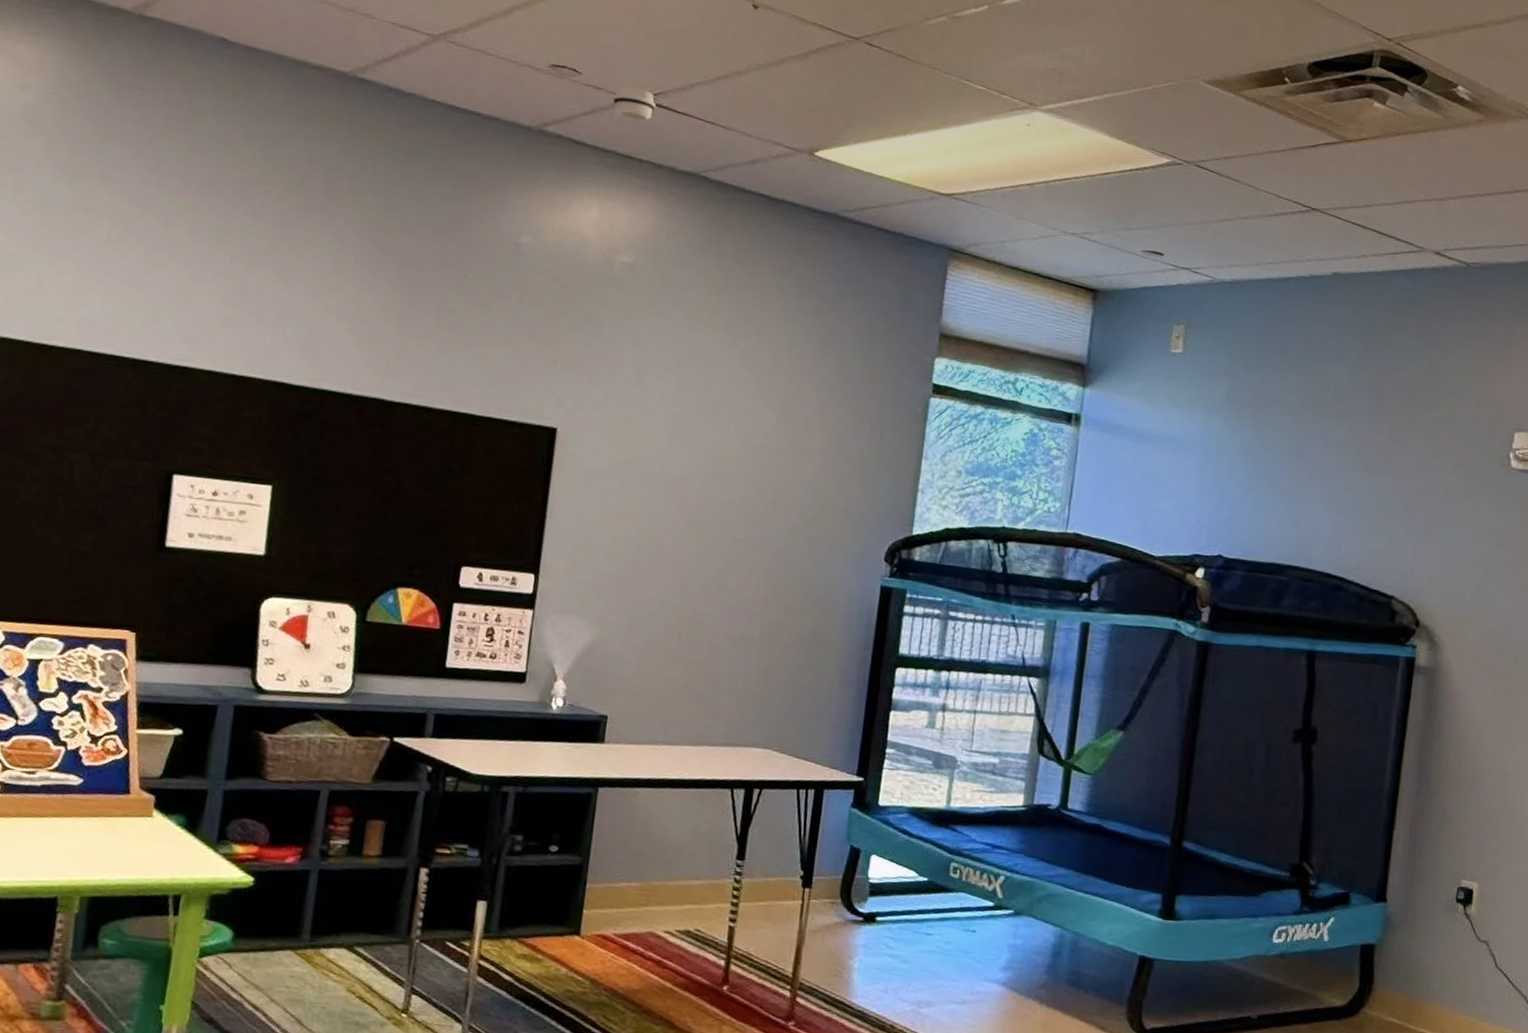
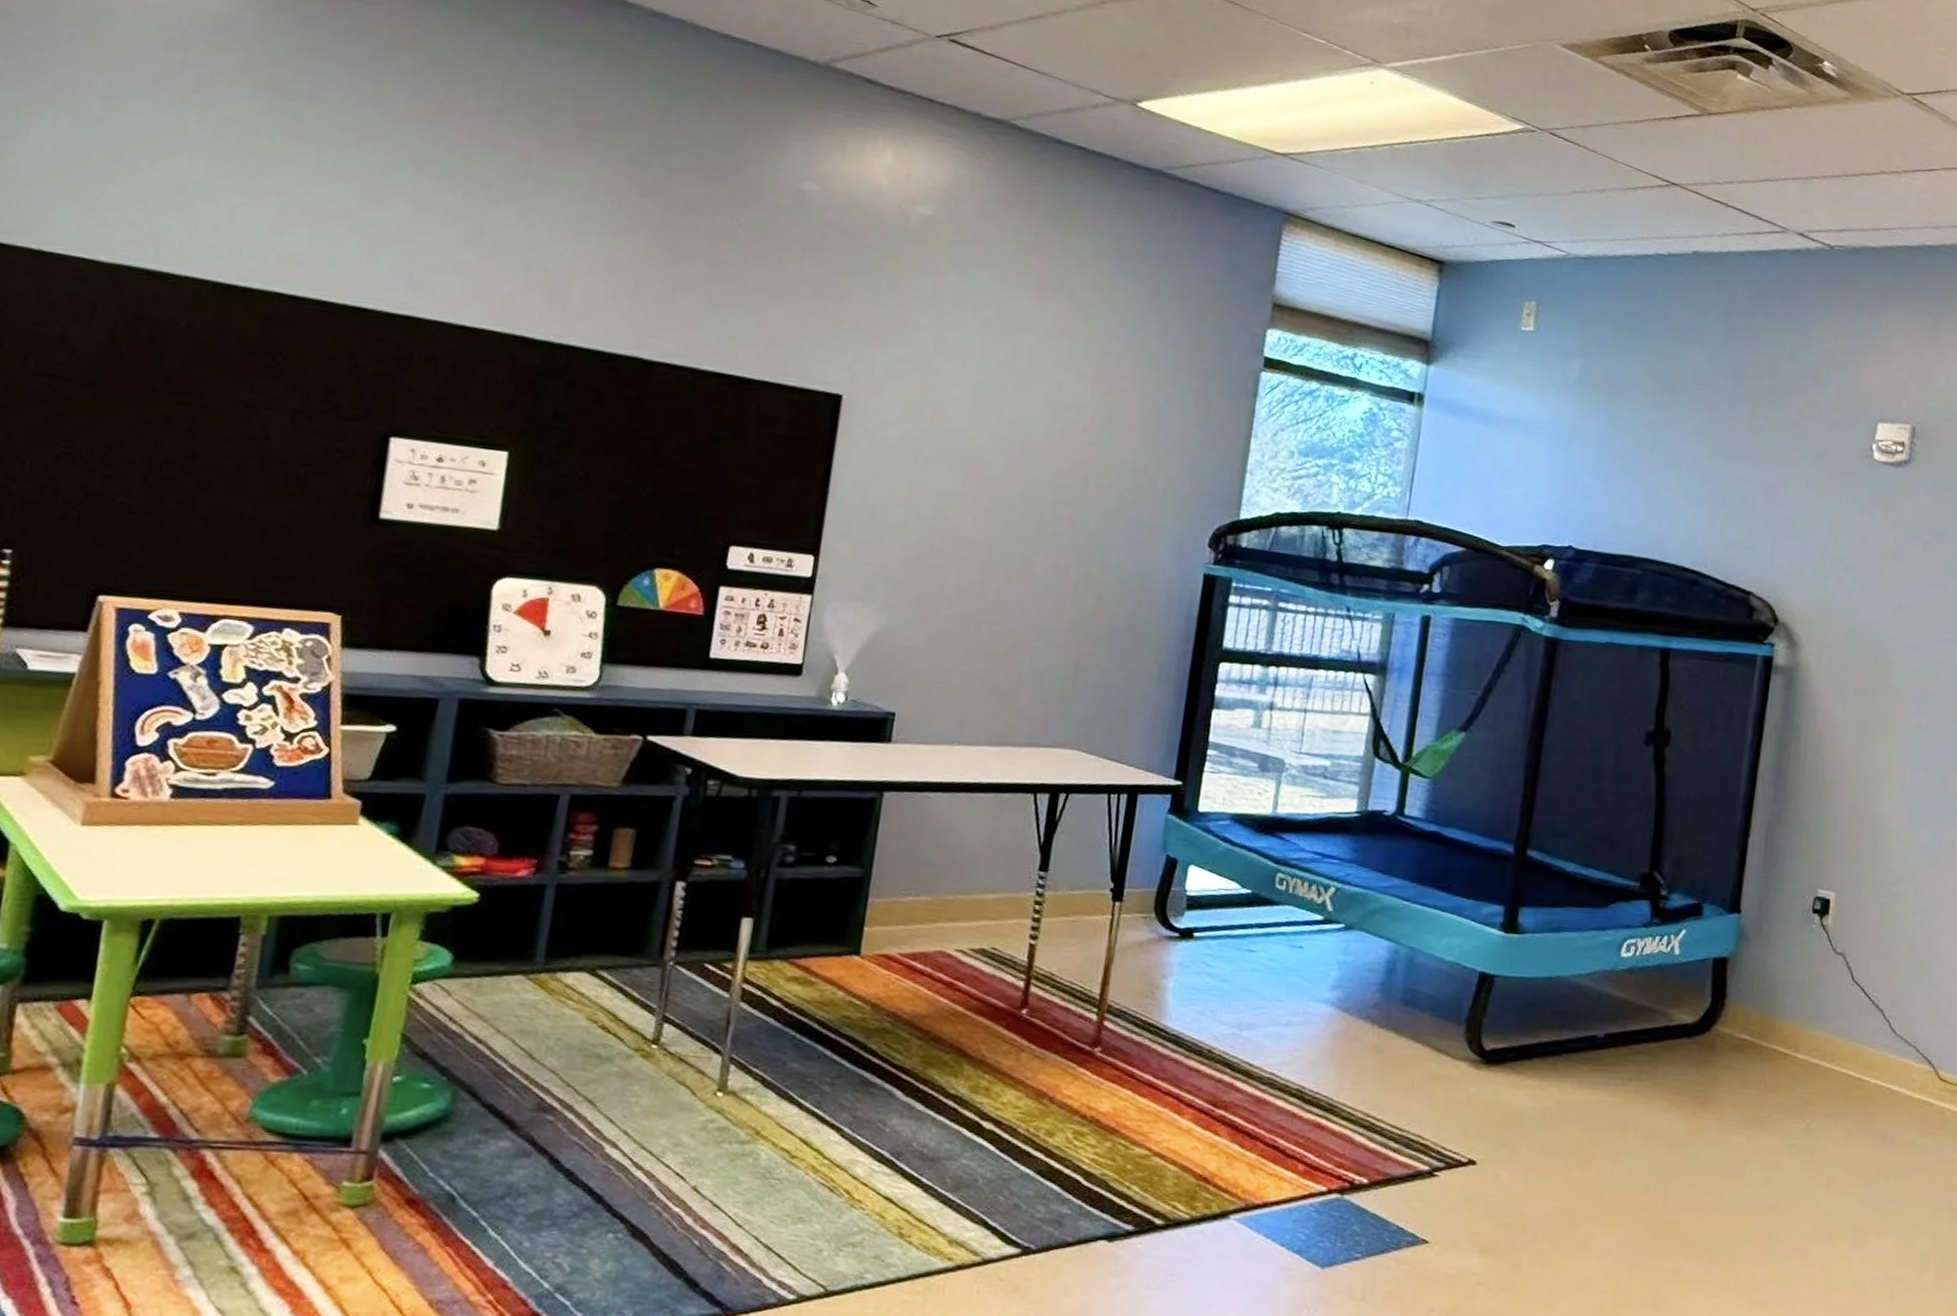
smoke detector: present [612,86,657,122] -> none [911,22,962,62]

